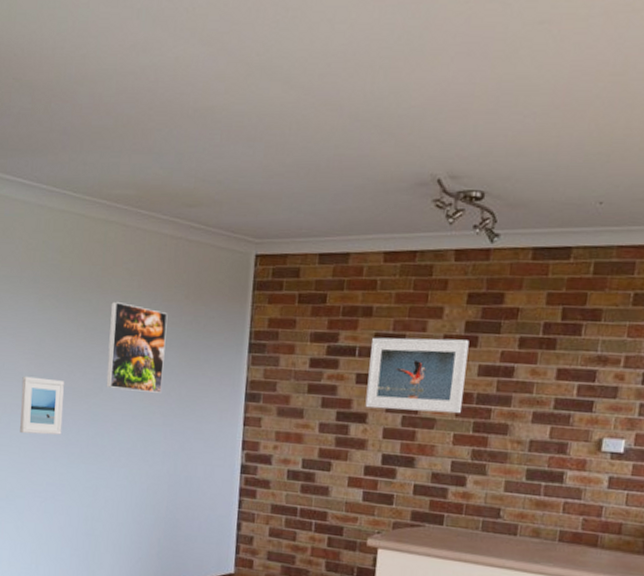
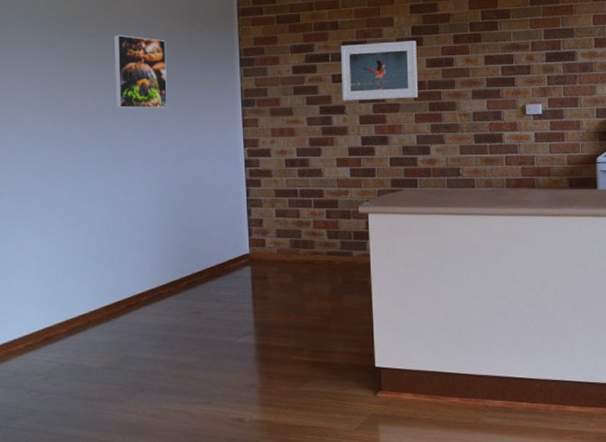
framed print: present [20,376,64,435] -> none [35,106,78,157]

